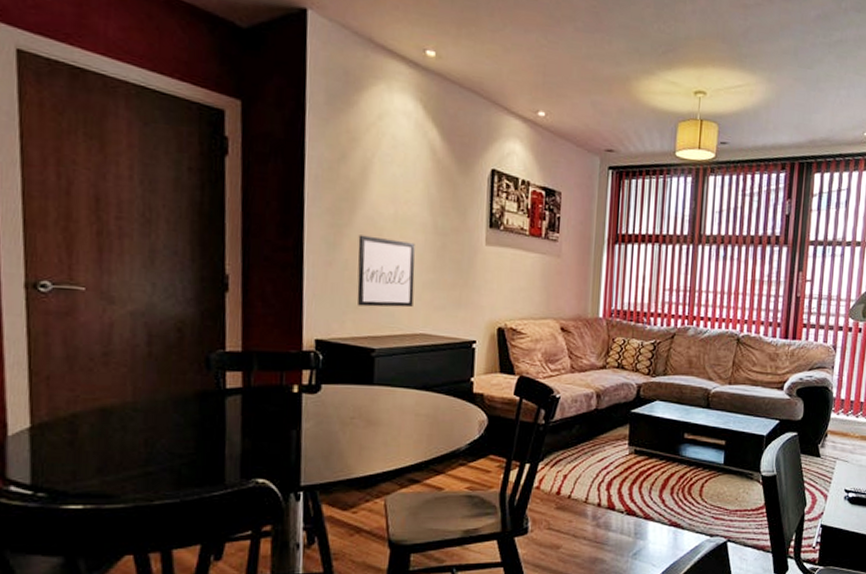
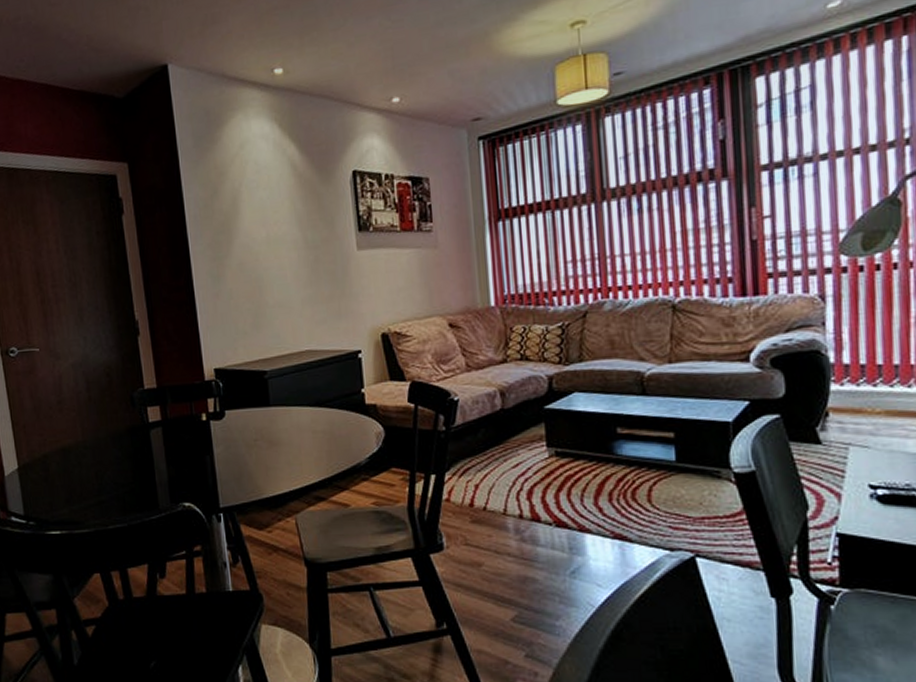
wall art: present [356,235,415,308] -> none [238,261,296,332]

